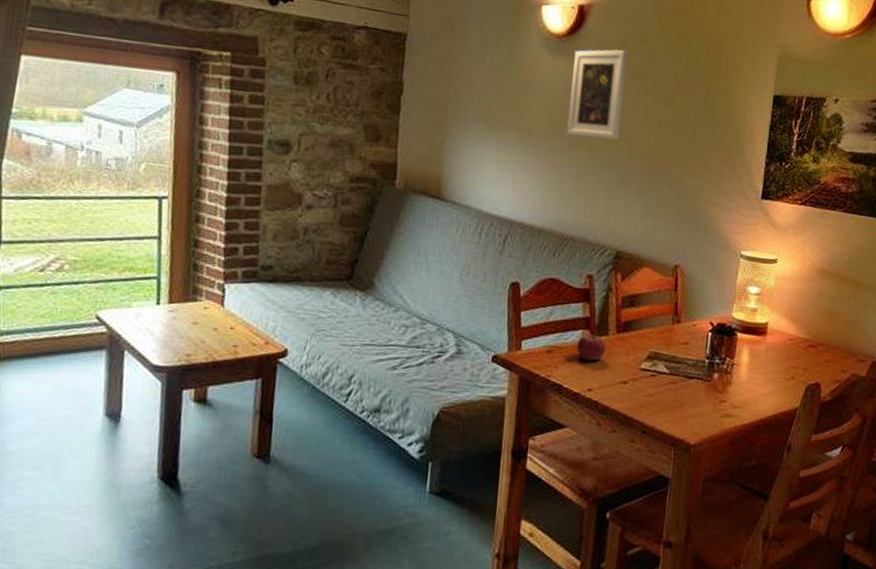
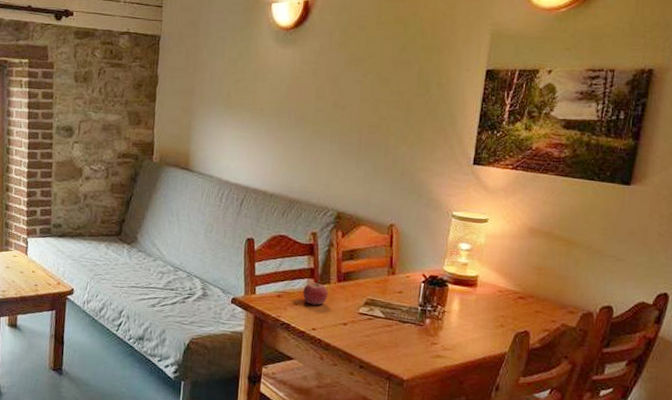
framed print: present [567,49,627,140] -> none [294,37,348,117]

